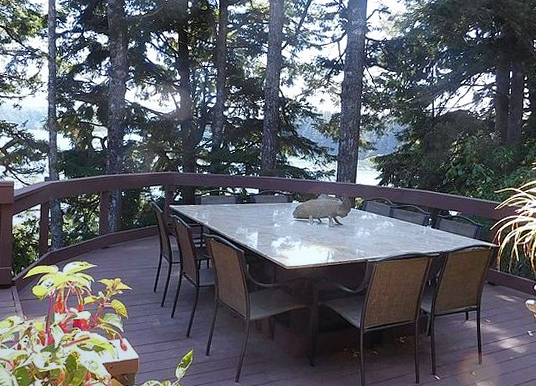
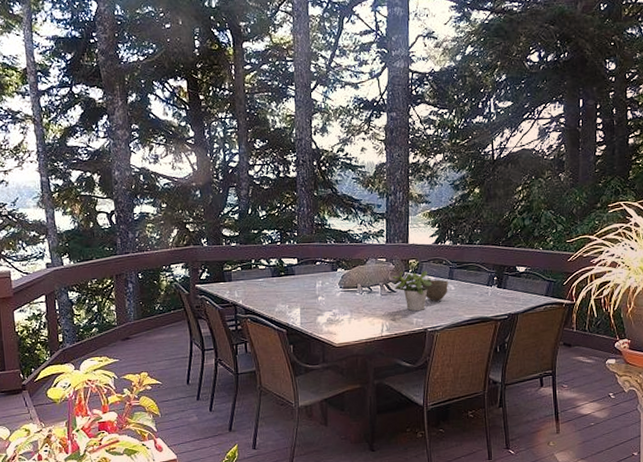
potted plant: none [340,207,375,244] -> present [393,271,432,312]
bowl: none [365,217,389,236] -> present [422,279,449,301]

